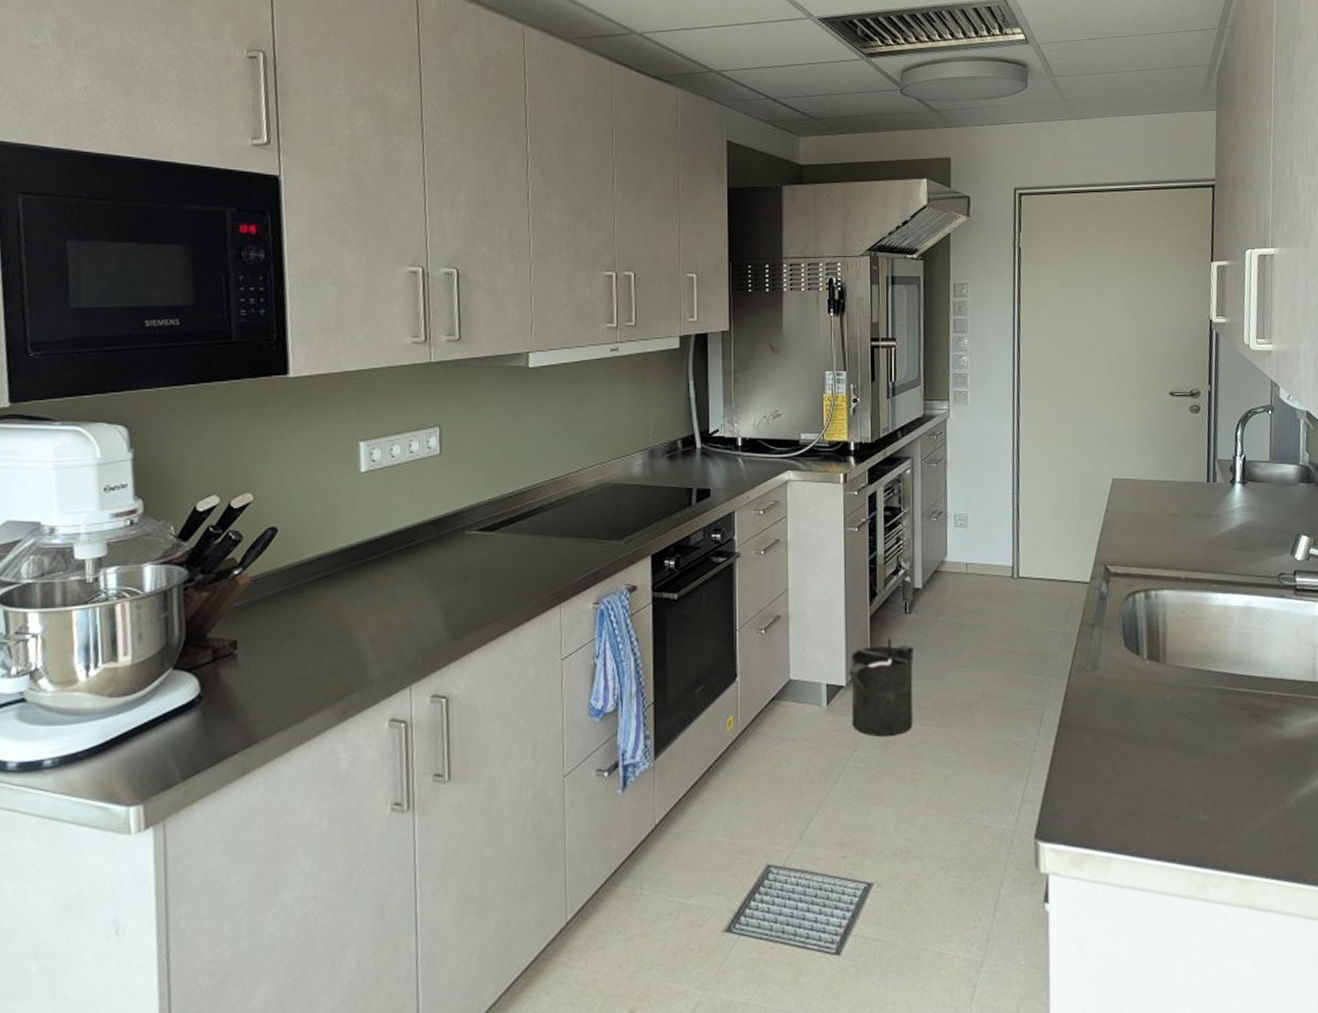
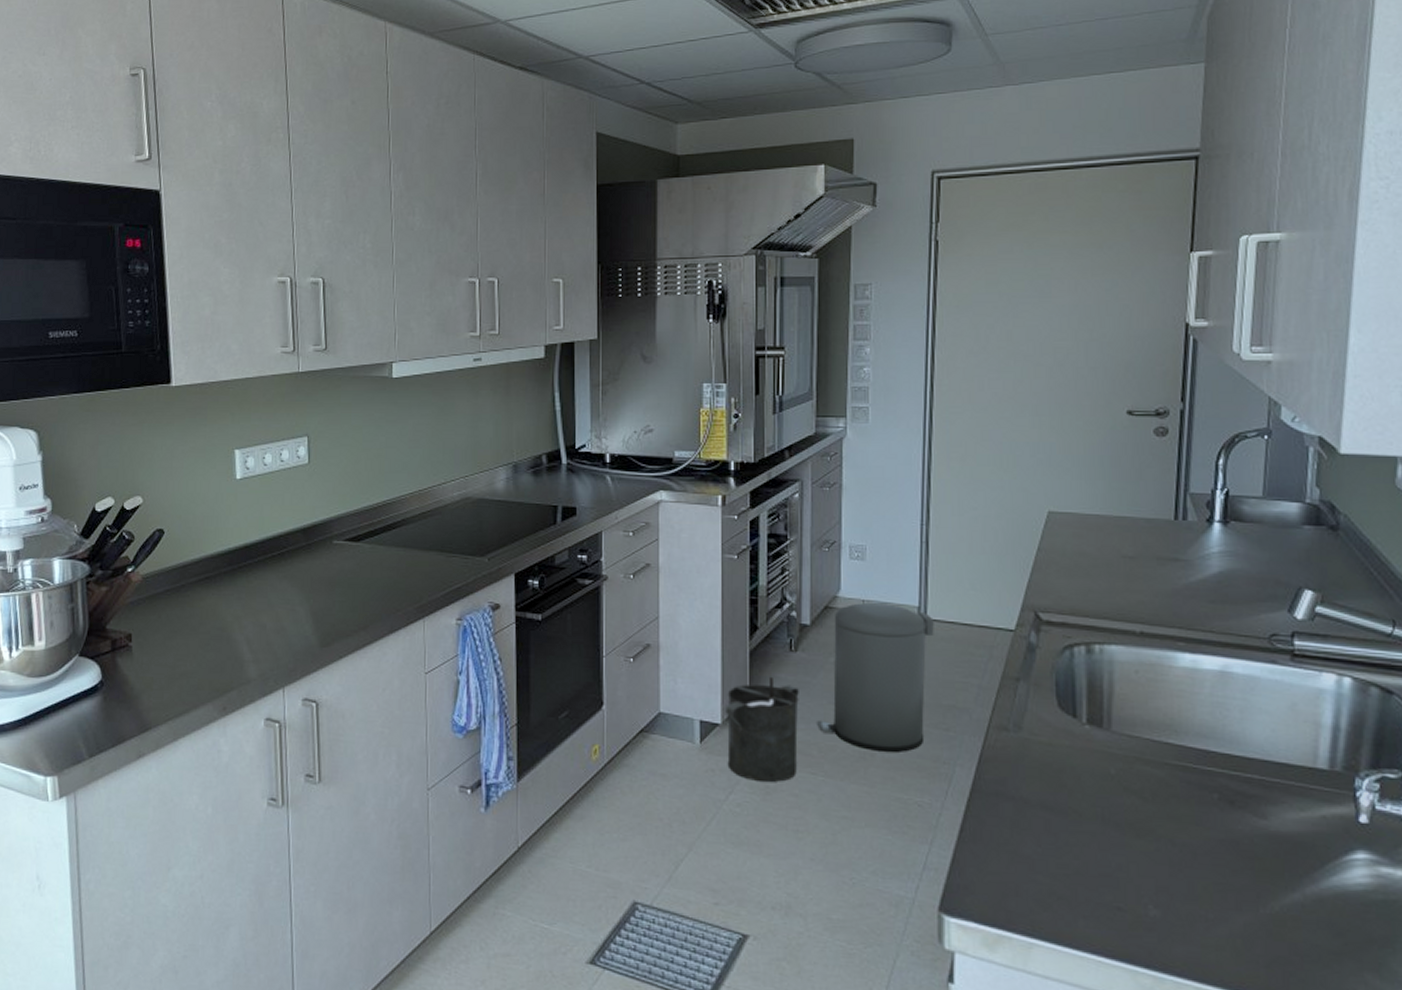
pedal bin: none [928,565,1025,699] -> present [816,603,934,752]

